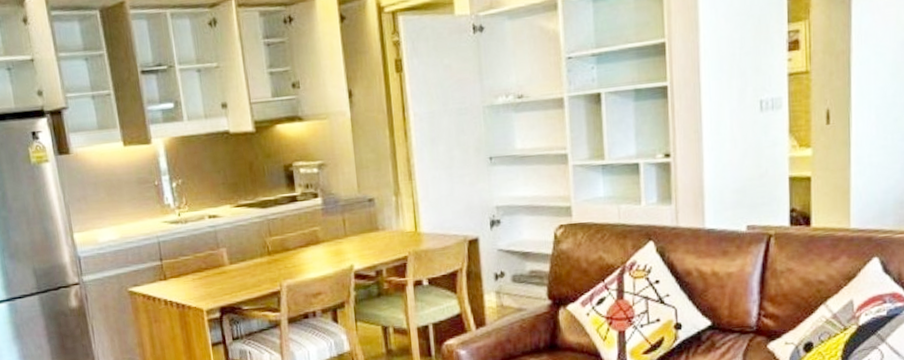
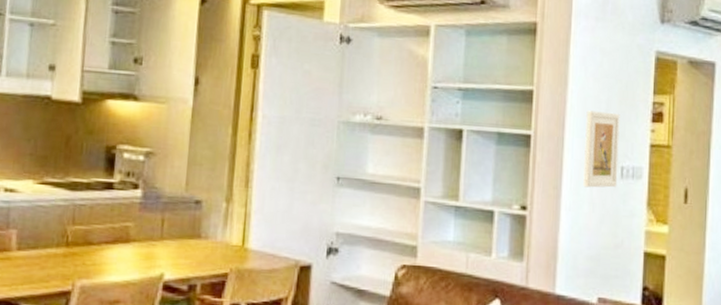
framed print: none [720,49,757,126] -> present [583,110,620,188]

